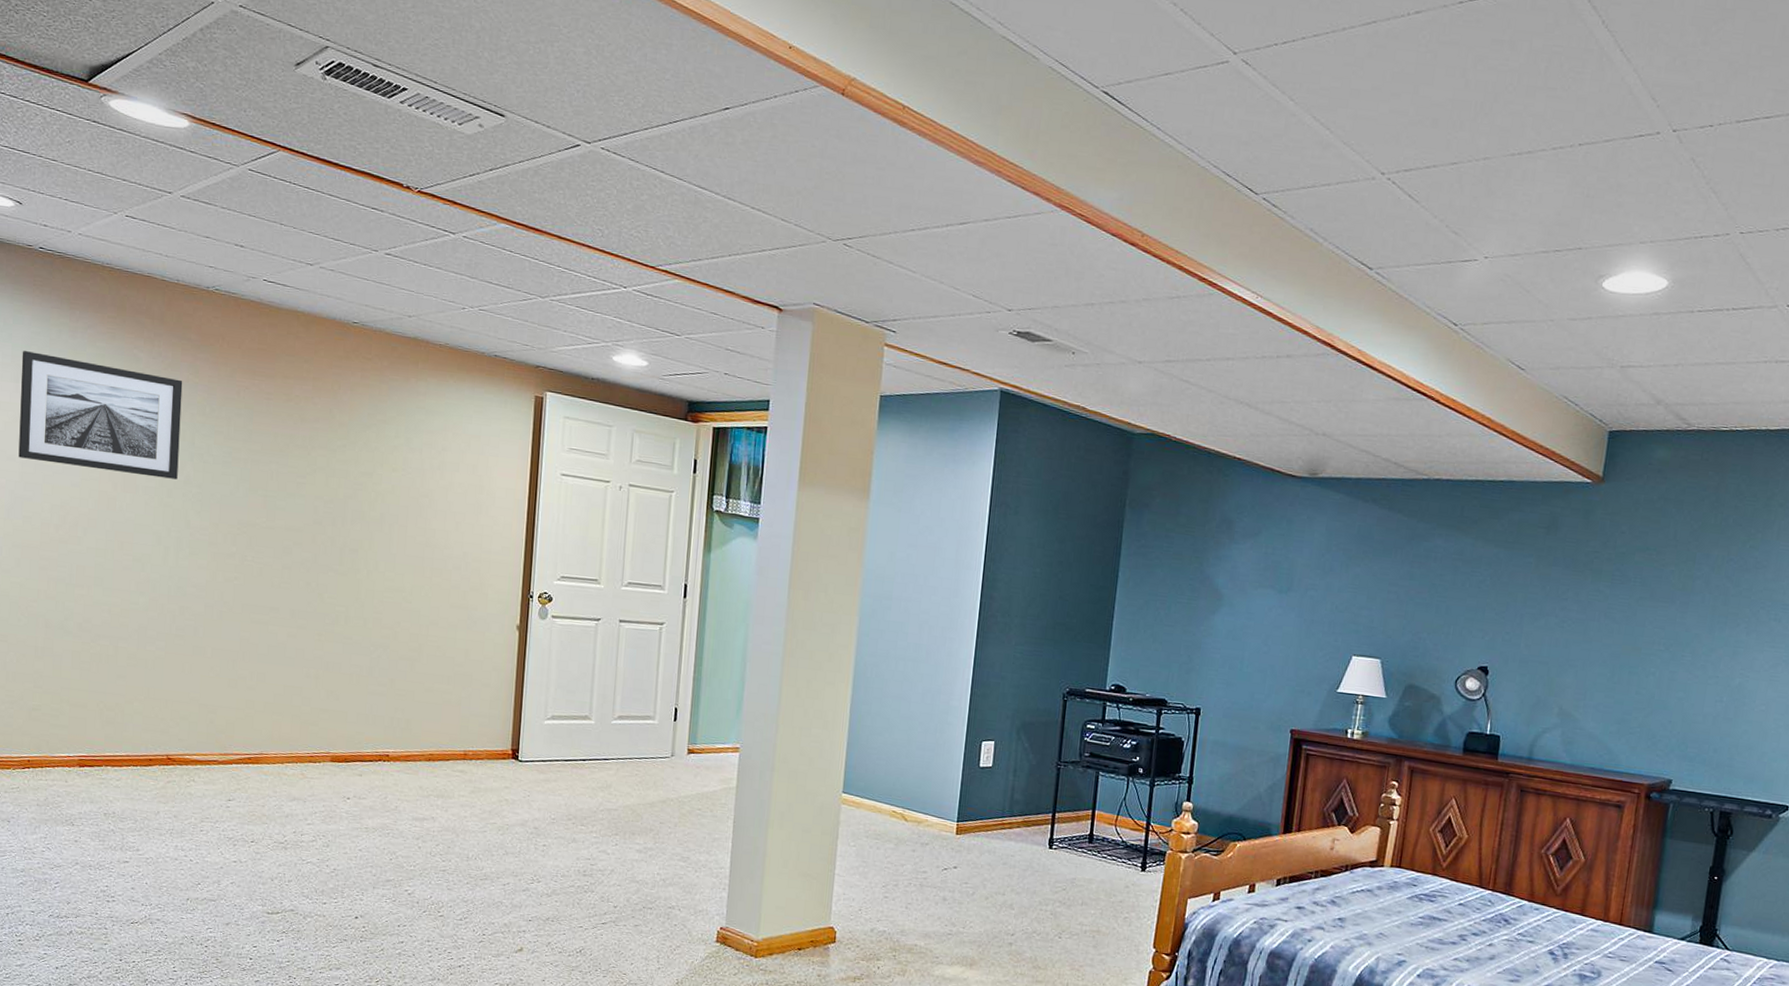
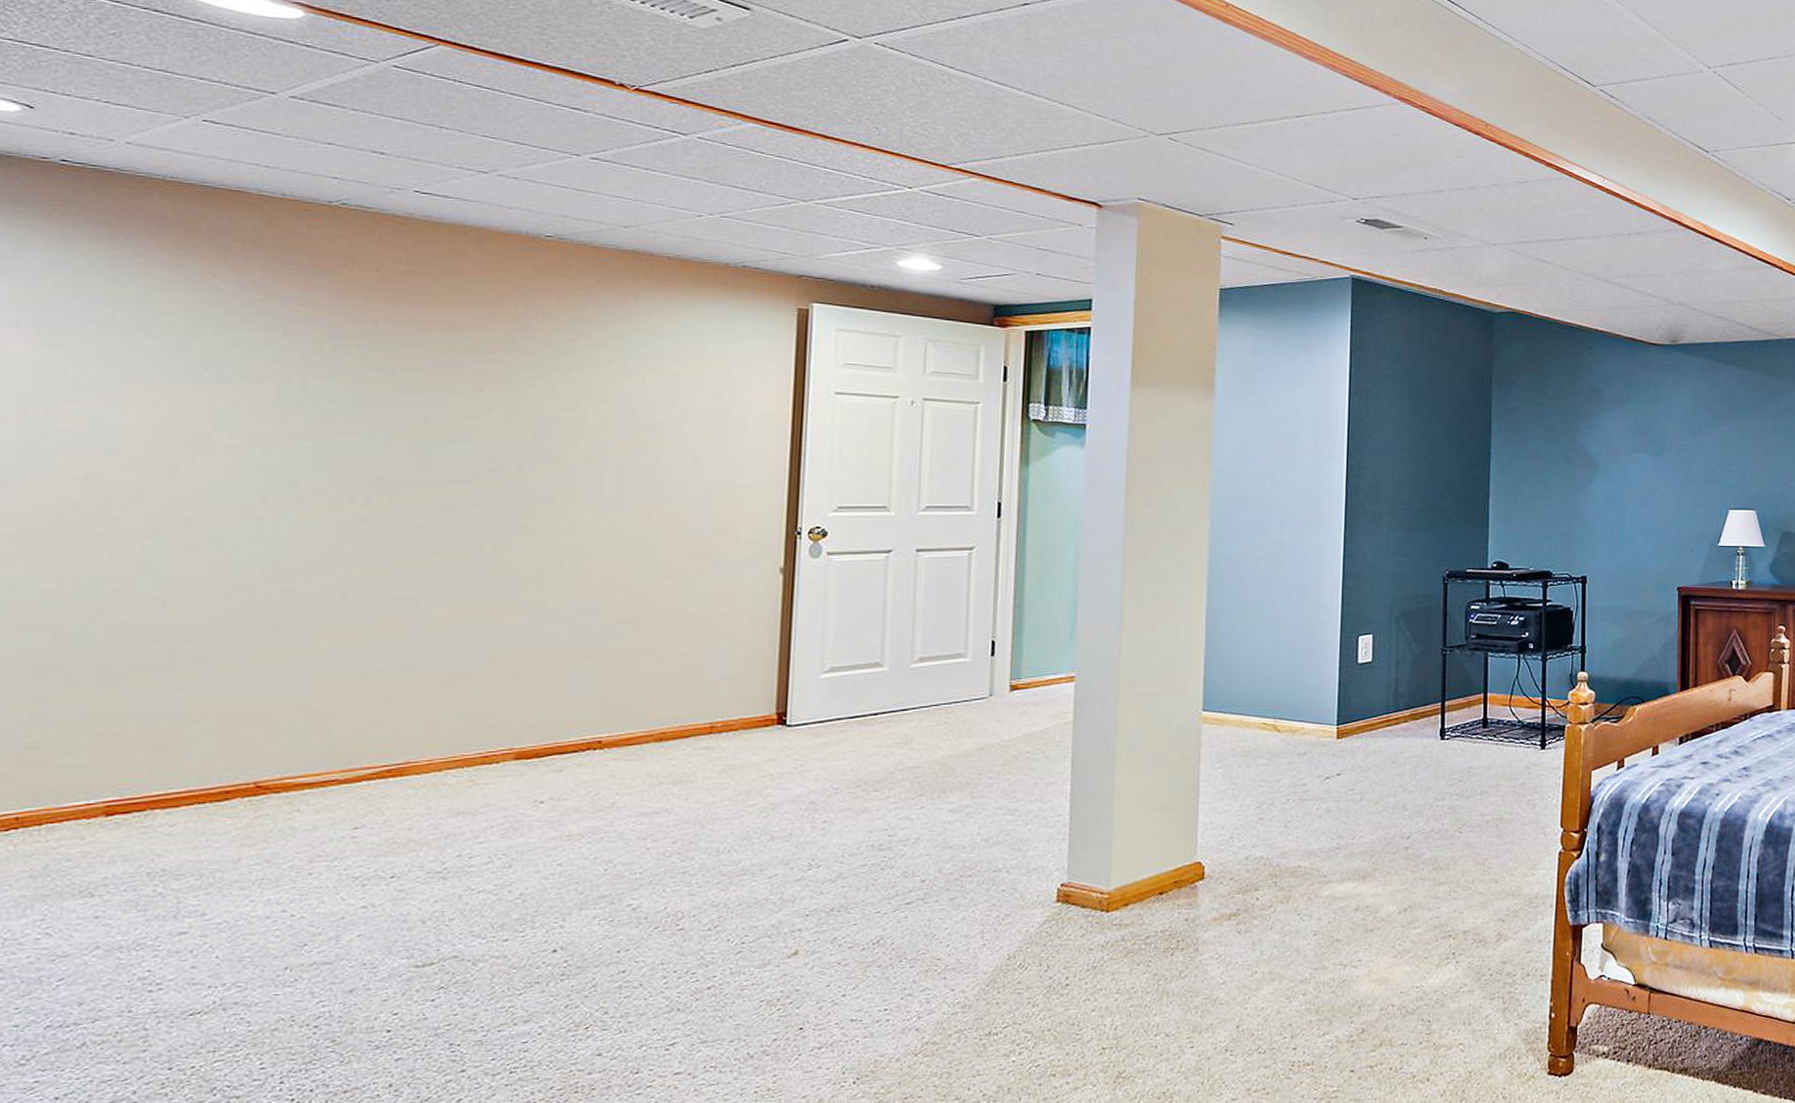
wall art: present [18,351,183,480] -> none [14,287,290,433]

